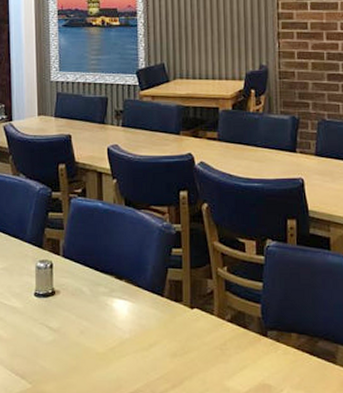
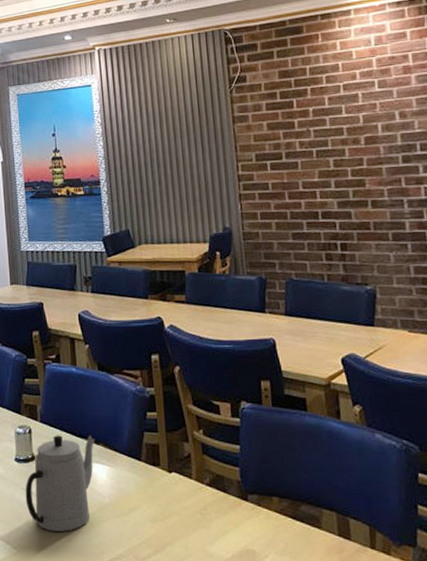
teapot: none [43,270,118,367] -> present [25,435,95,532]

